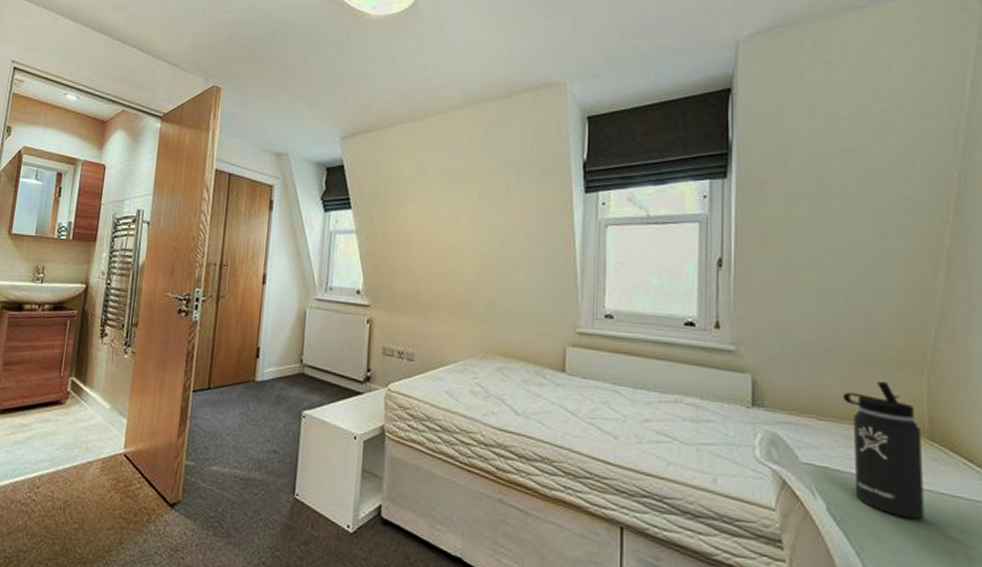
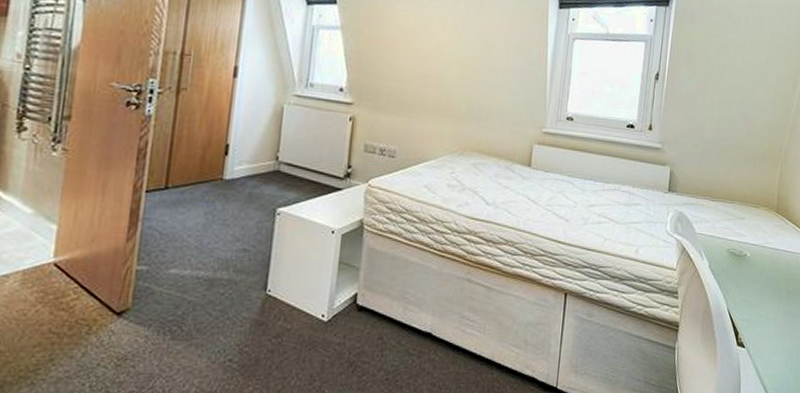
thermos bottle: present [842,381,925,520] -> none [727,170,772,269]

